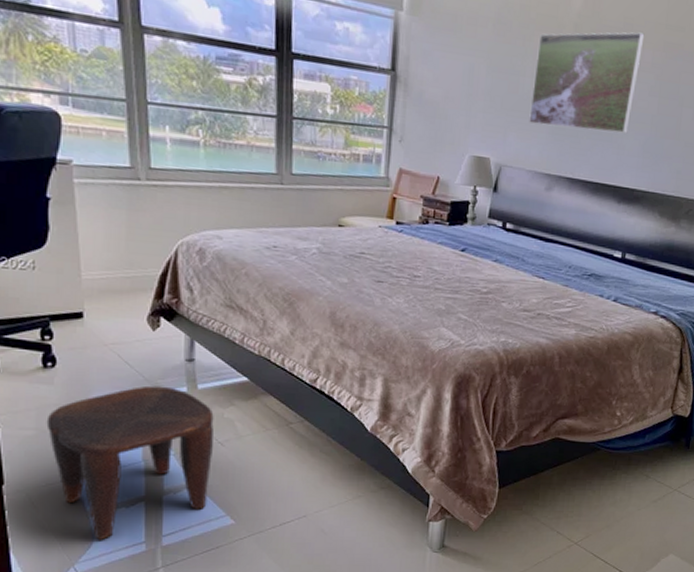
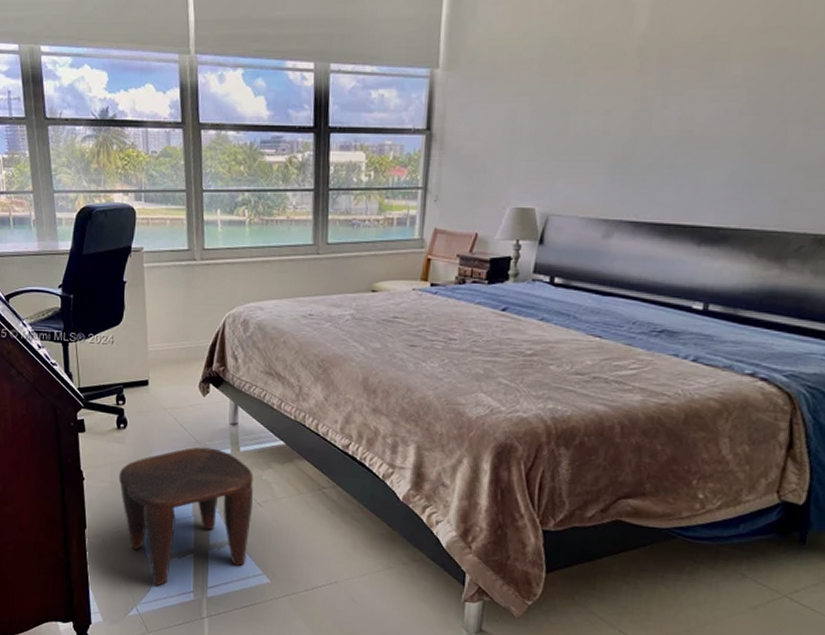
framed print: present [529,32,645,133] -> none [581,43,733,166]

